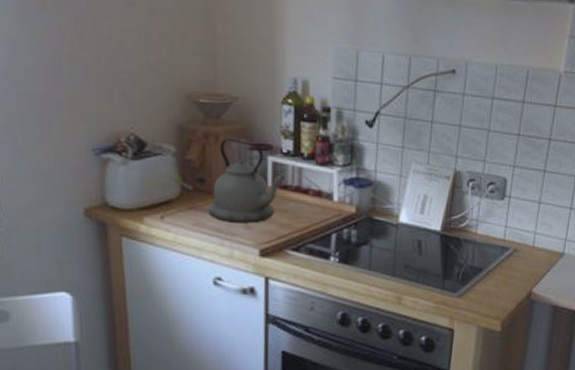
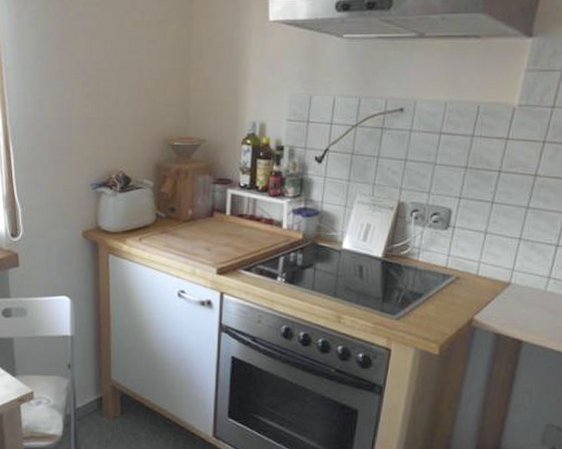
kettle: present [208,139,285,222] -> none [176,174,241,245]

